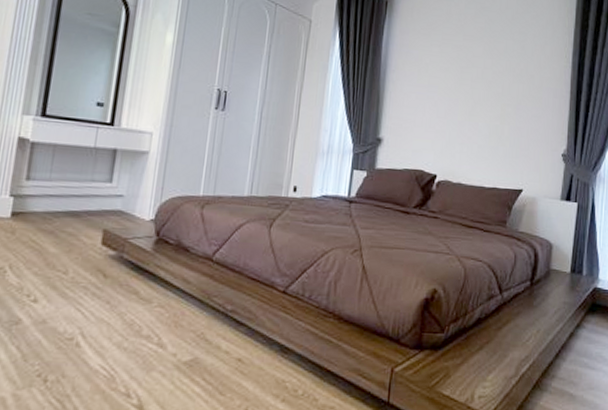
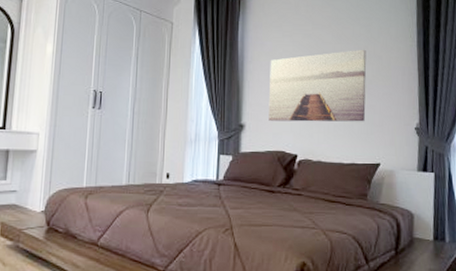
wall art: none [409,66,518,145] -> present [269,49,367,122]

